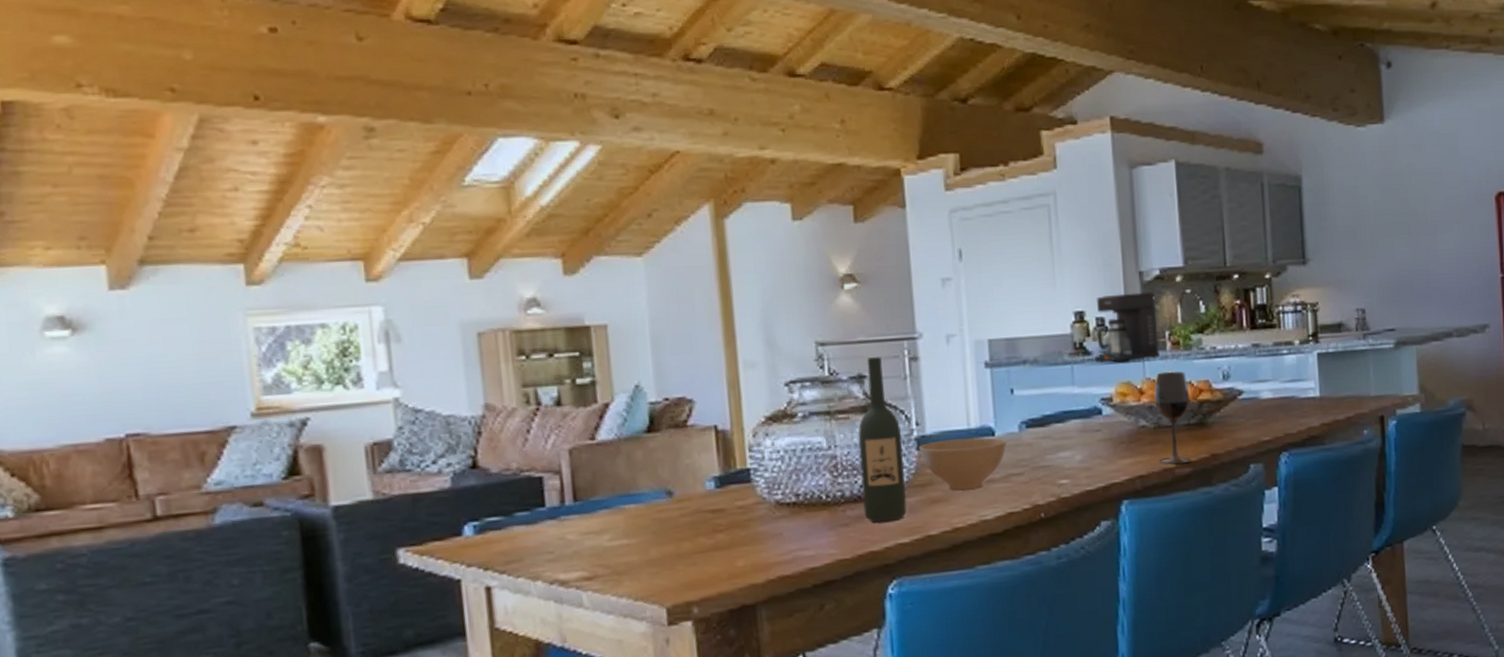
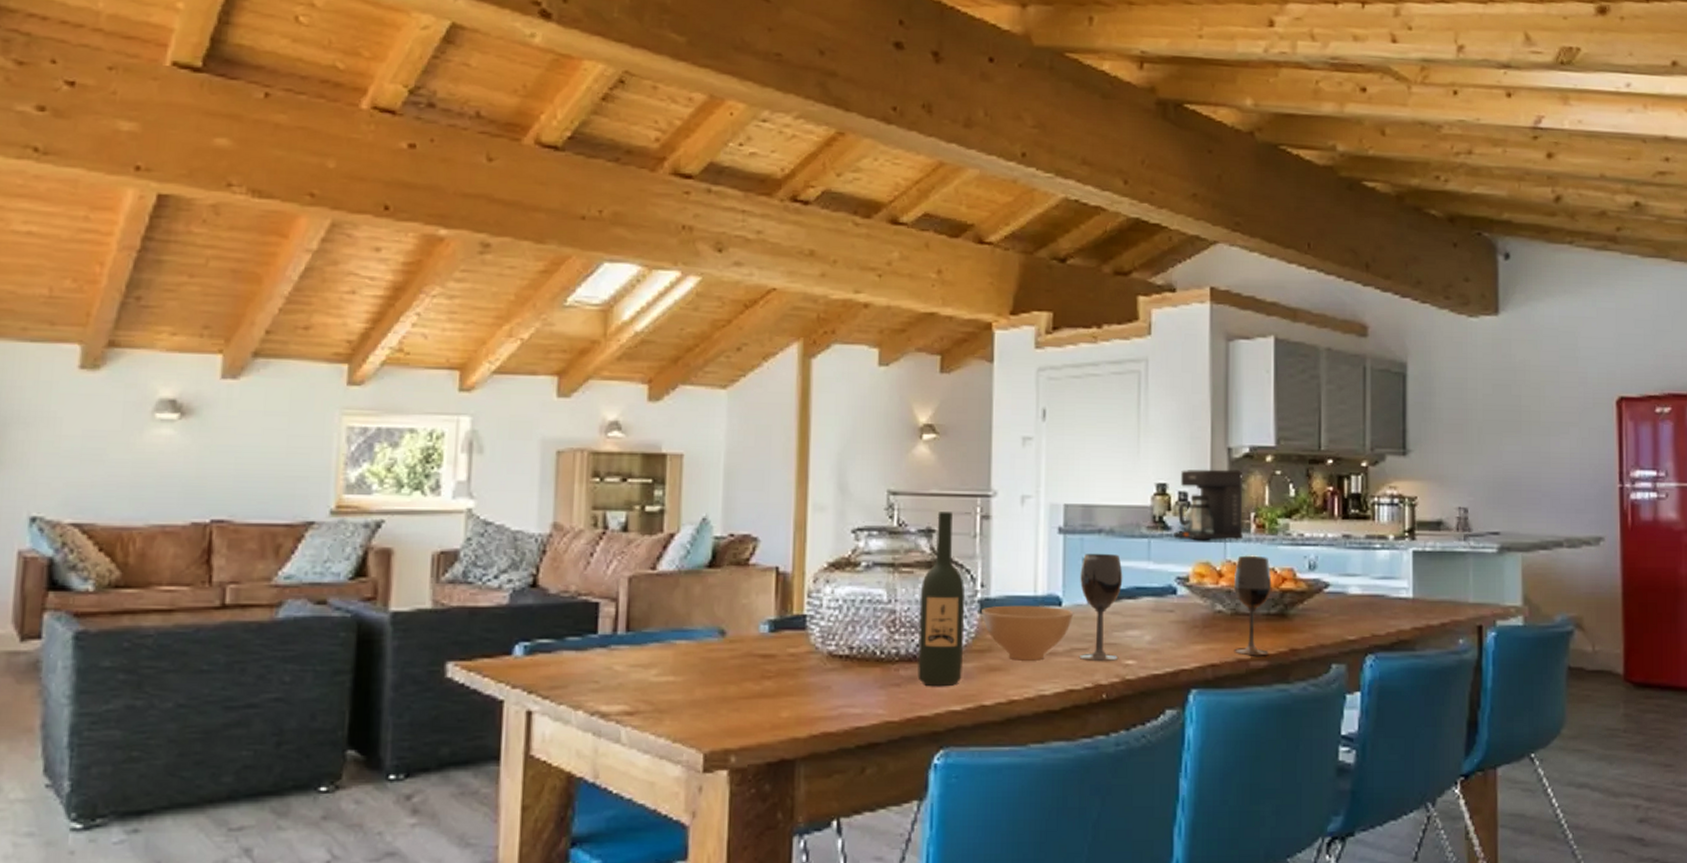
wine glass: none [1009,382,1053,485] -> present [1079,553,1123,662]

